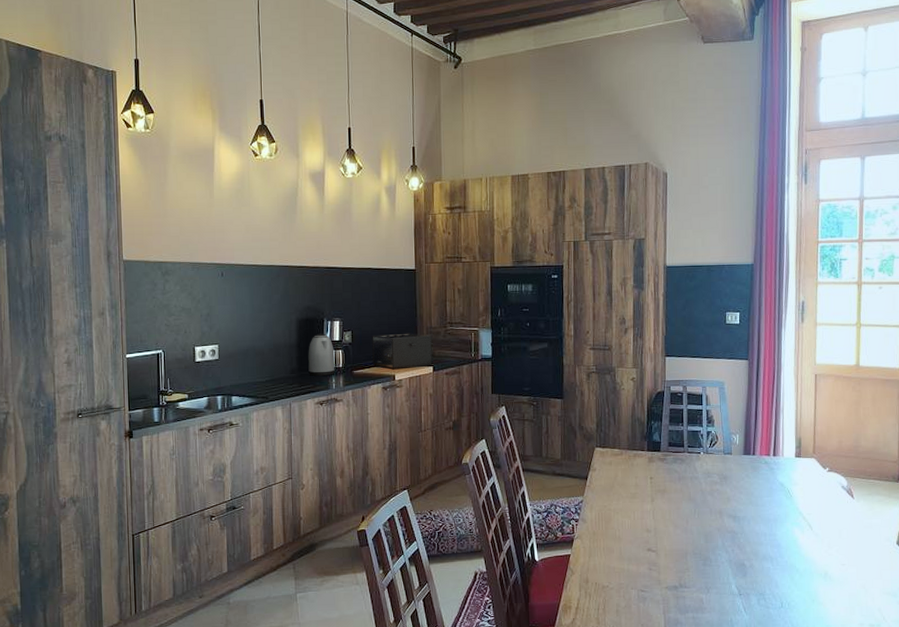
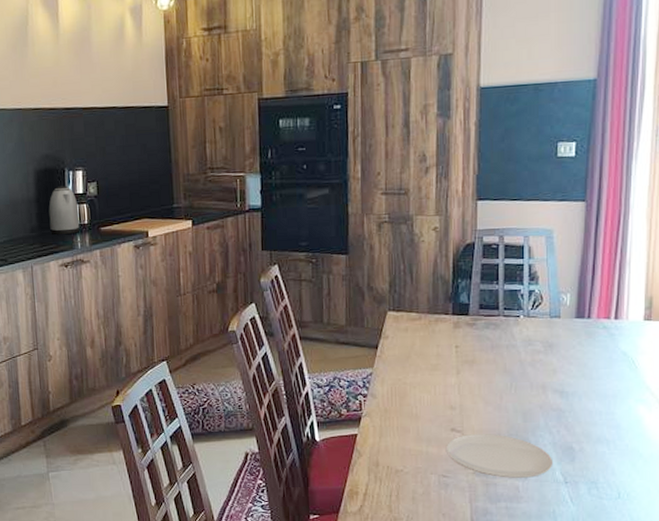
toaster: present [372,333,432,370] -> none [120,181,191,225]
plate: none [644,553,730,592] -> present [447,434,554,479]

